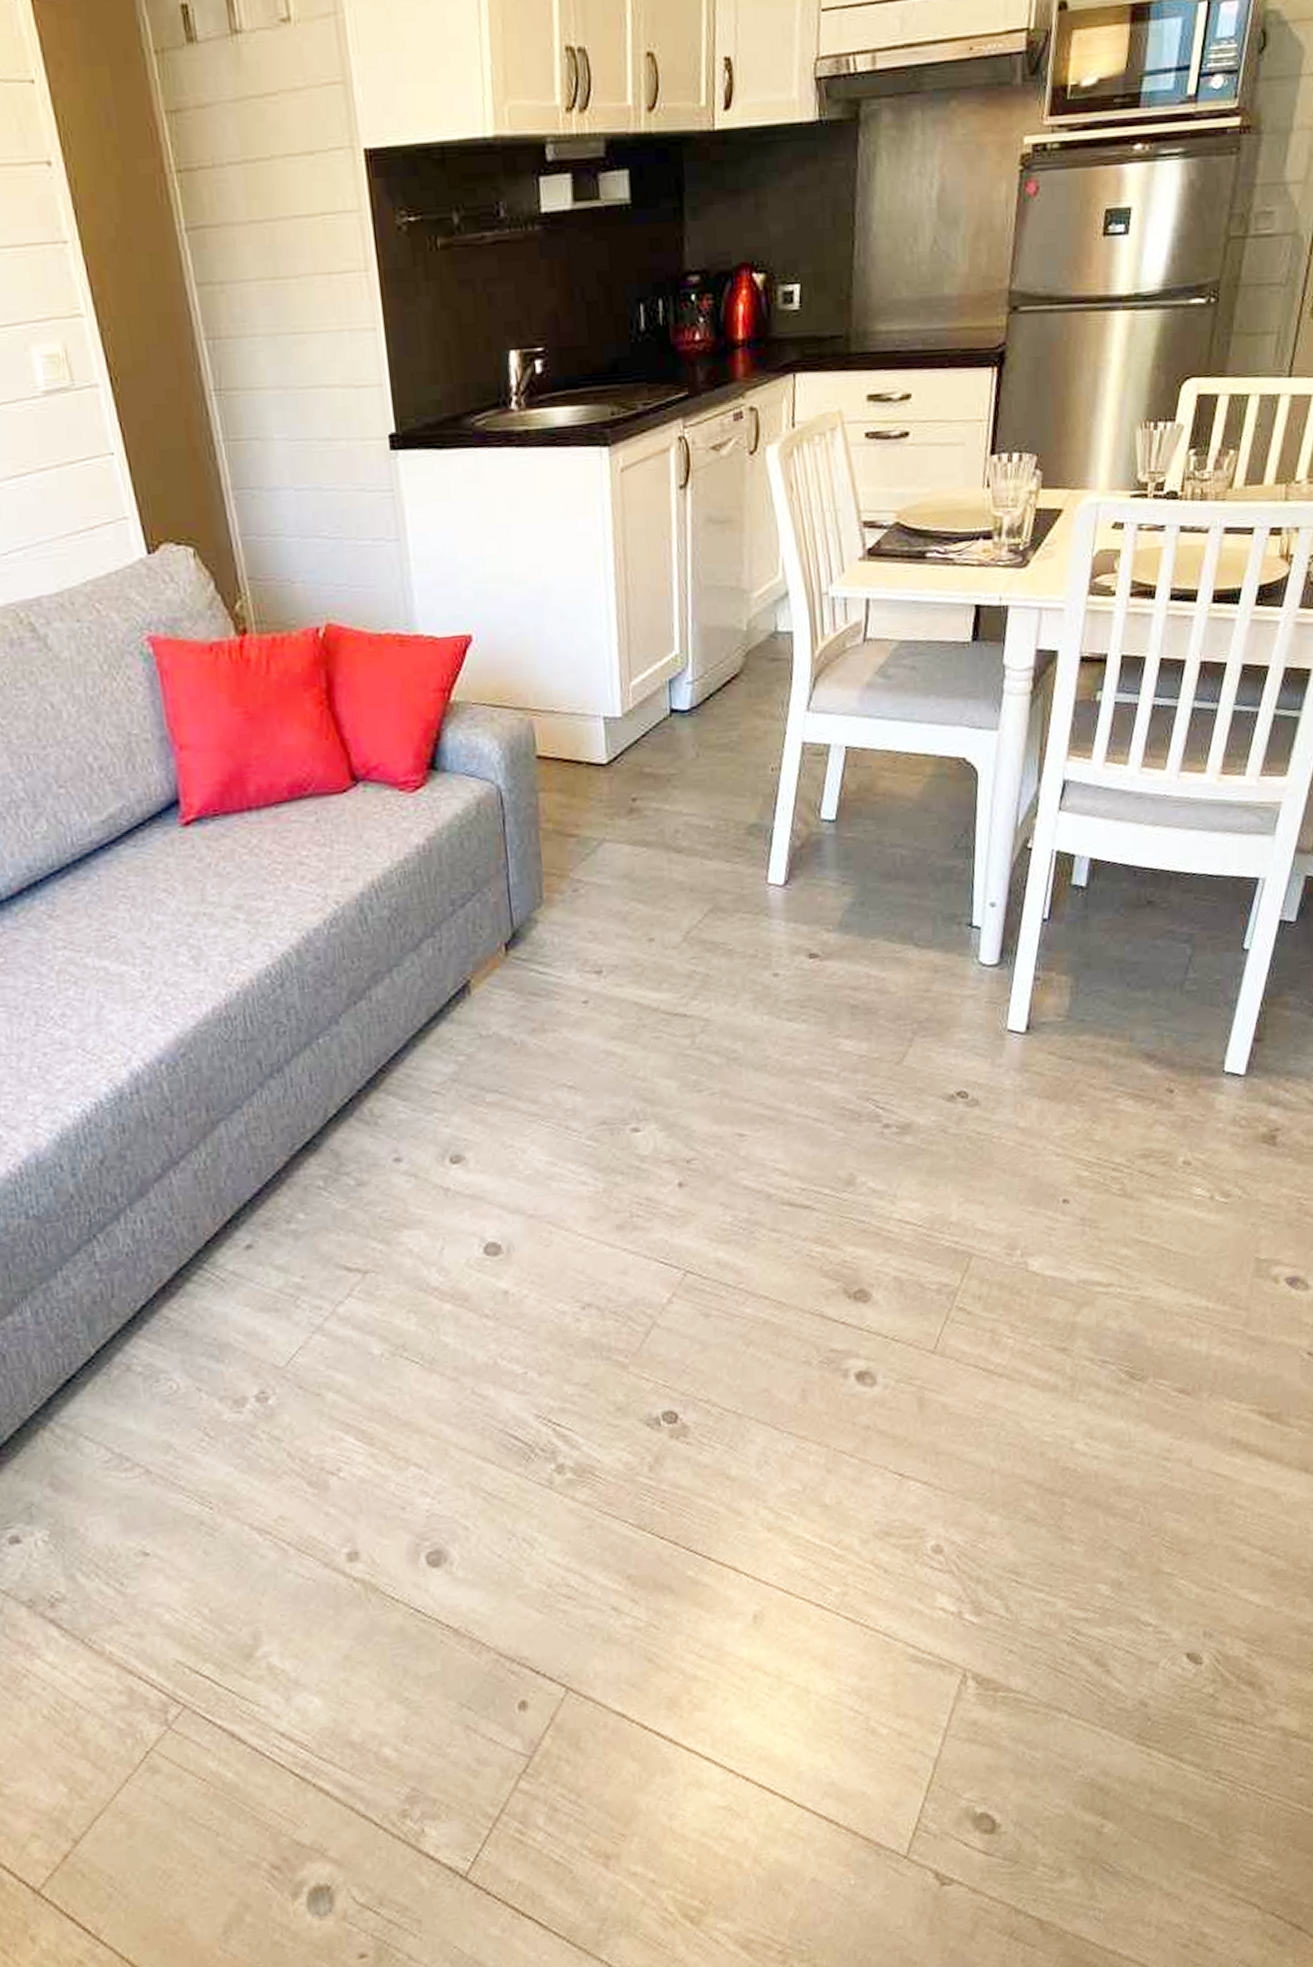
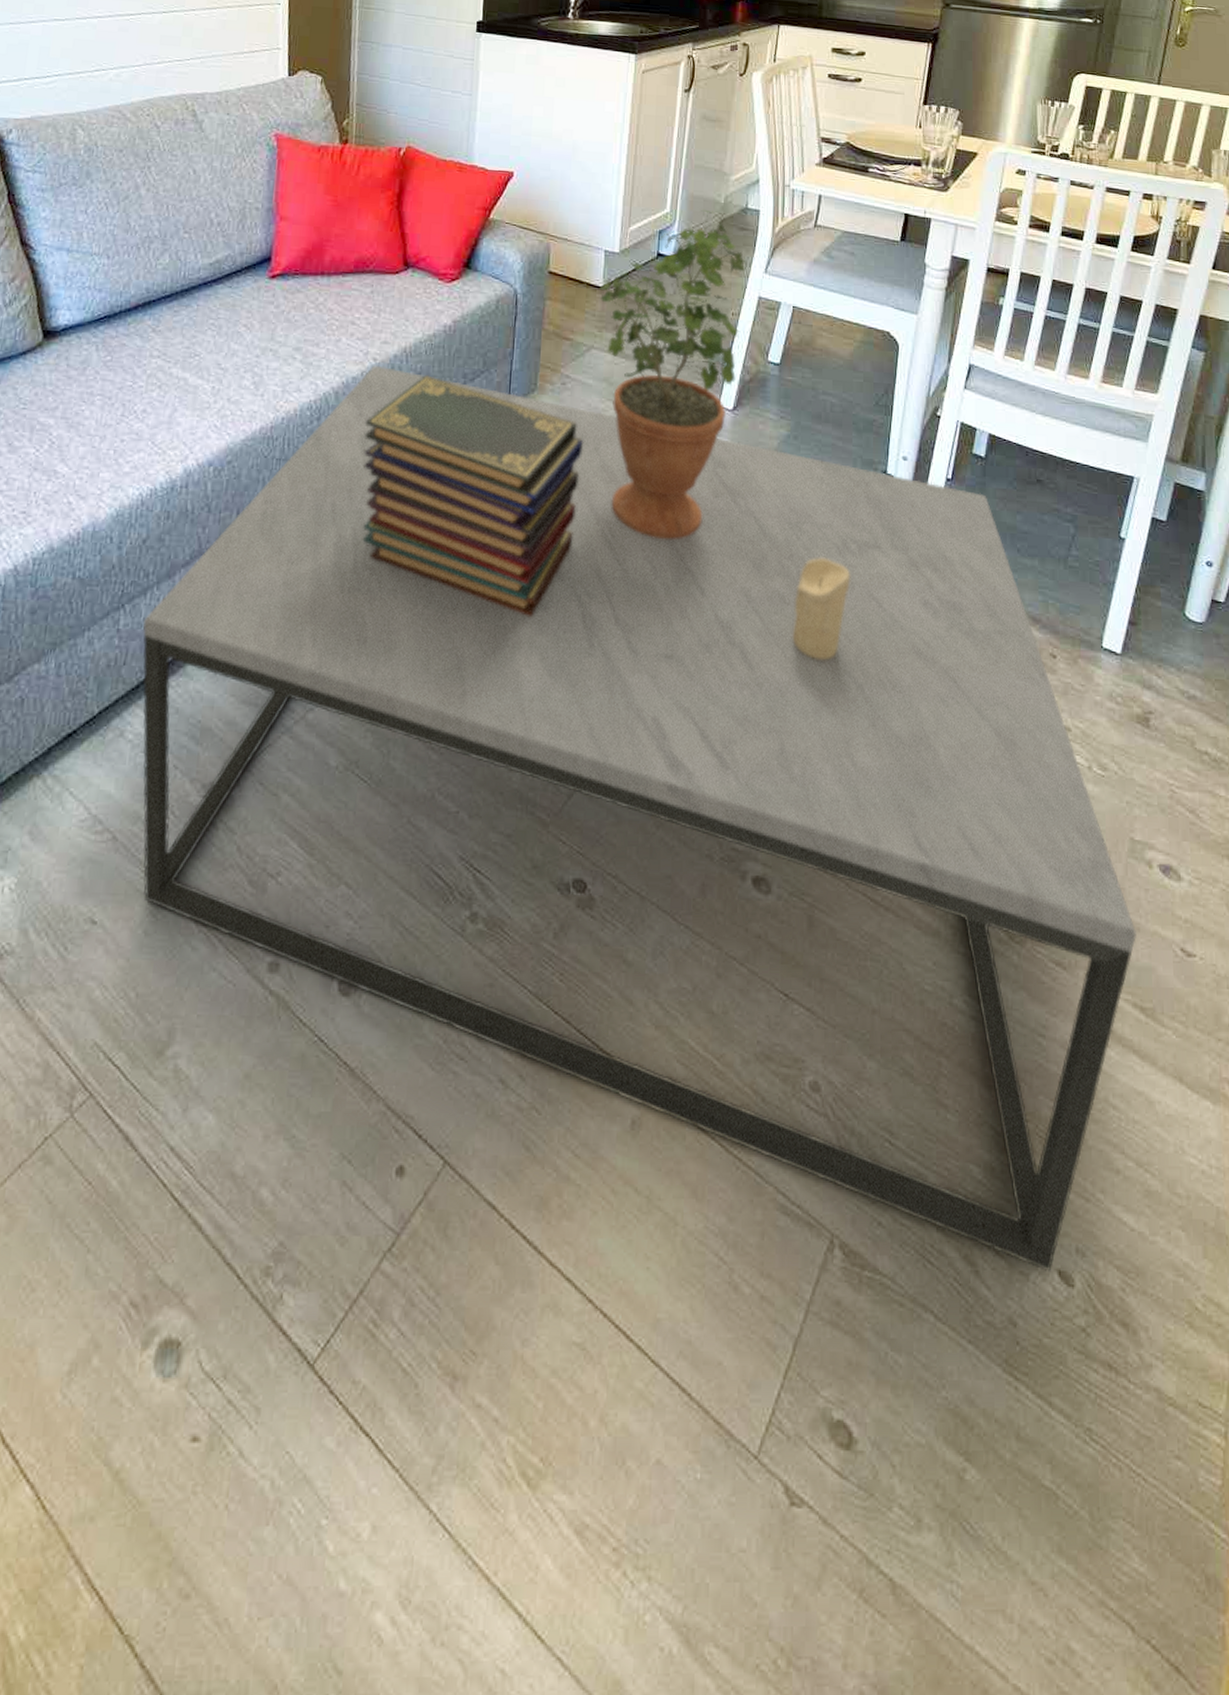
coffee table: none [122,908,1262,1657] -> present [142,365,1136,1273]
book stack: none [340,909,613,1160] -> present [363,375,583,618]
potted plant: none [603,642,784,1048] -> present [599,209,745,539]
candle: none [877,1033,938,1145] -> present [792,558,850,661]

